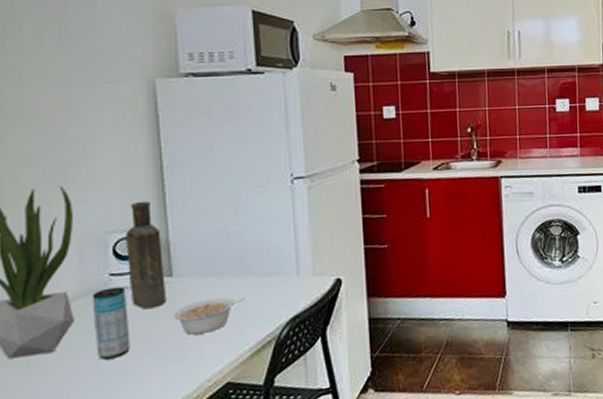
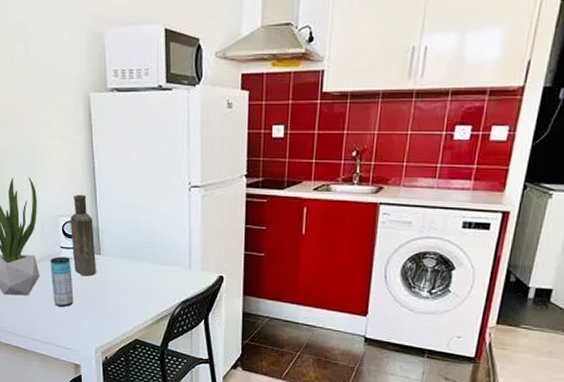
legume: present [173,297,245,335] -> none [101,276,150,301]

